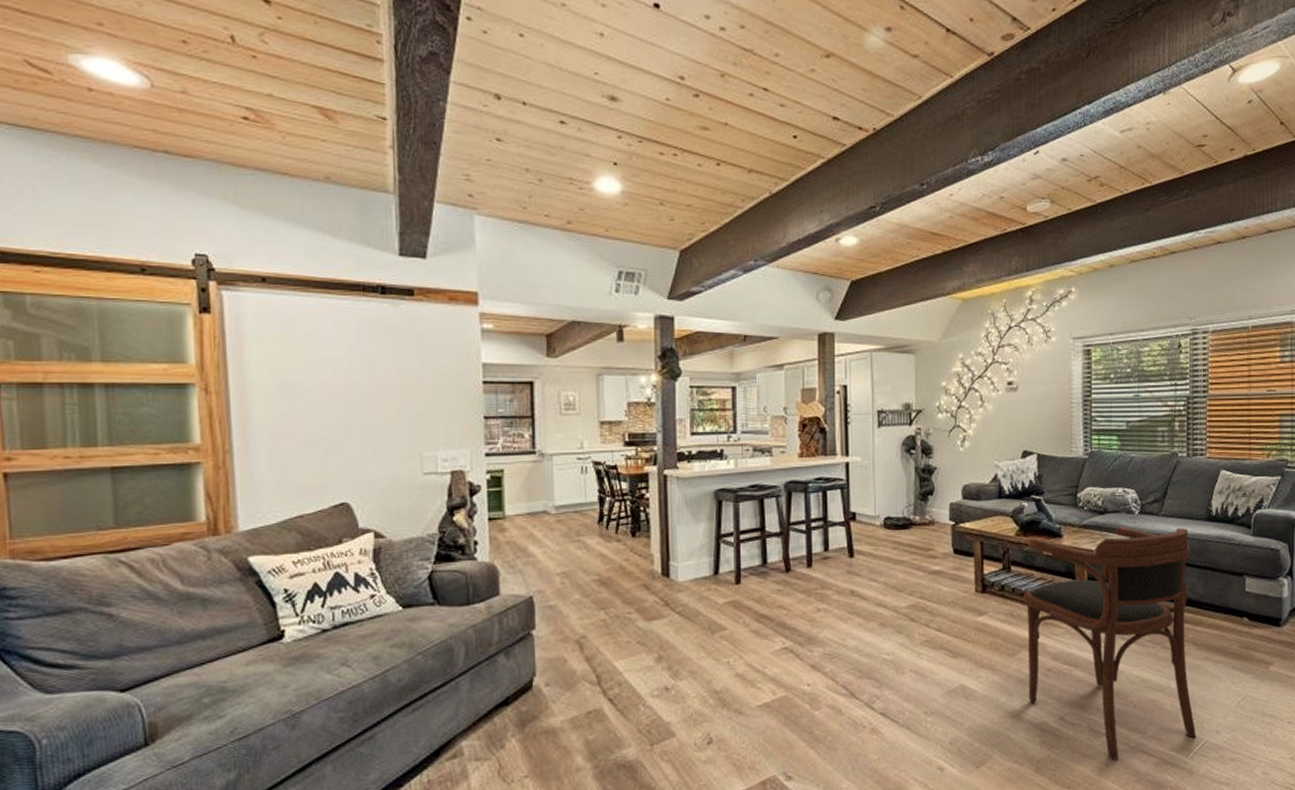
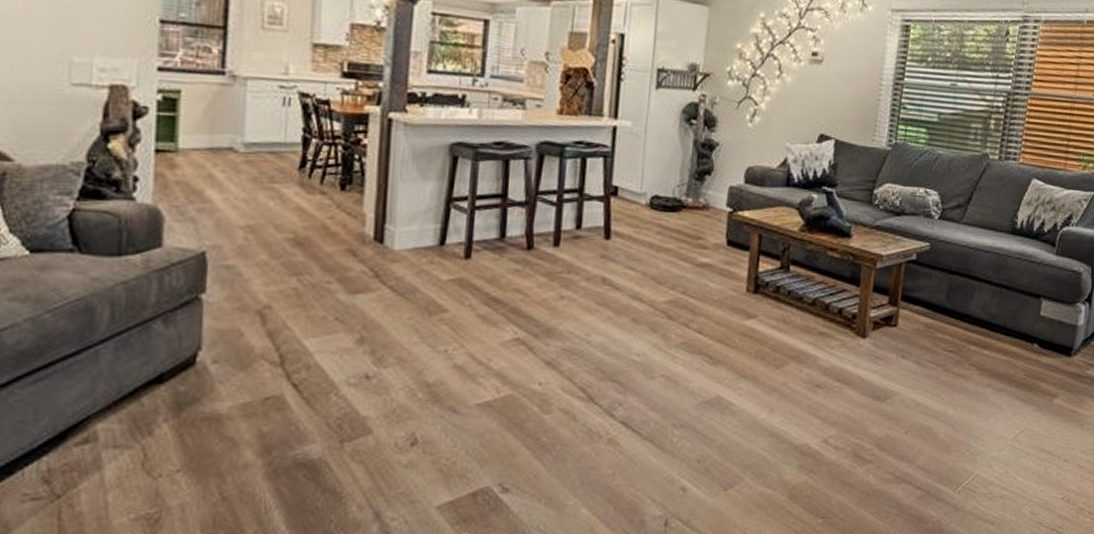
armchair: present [1023,527,1197,760] -> none [791,232,989,490]

